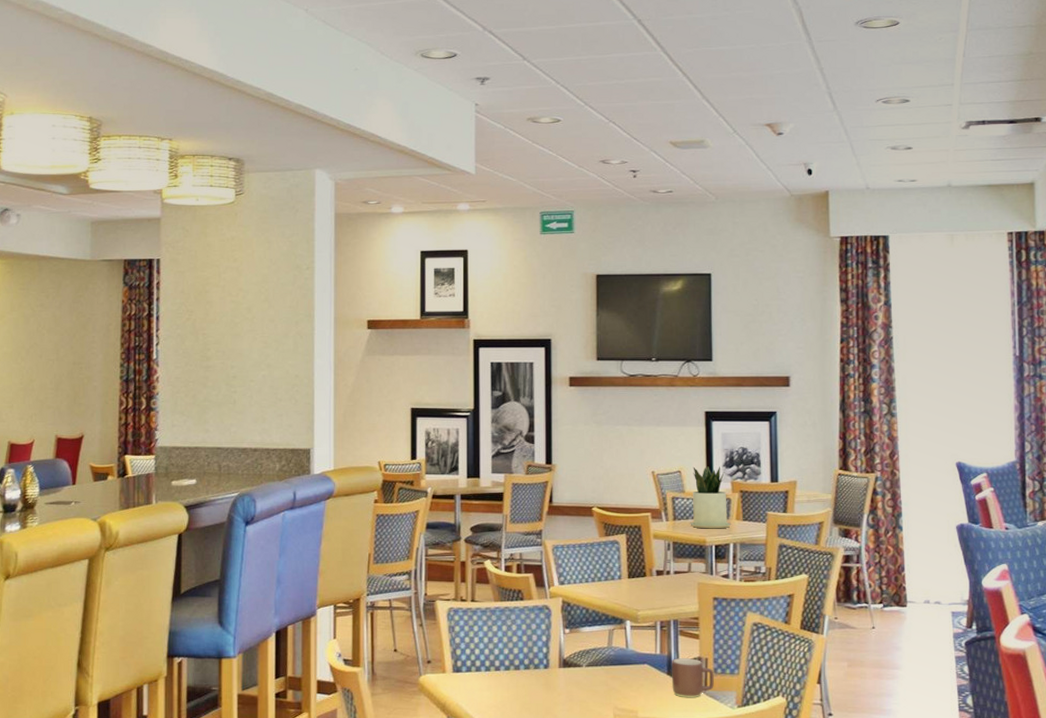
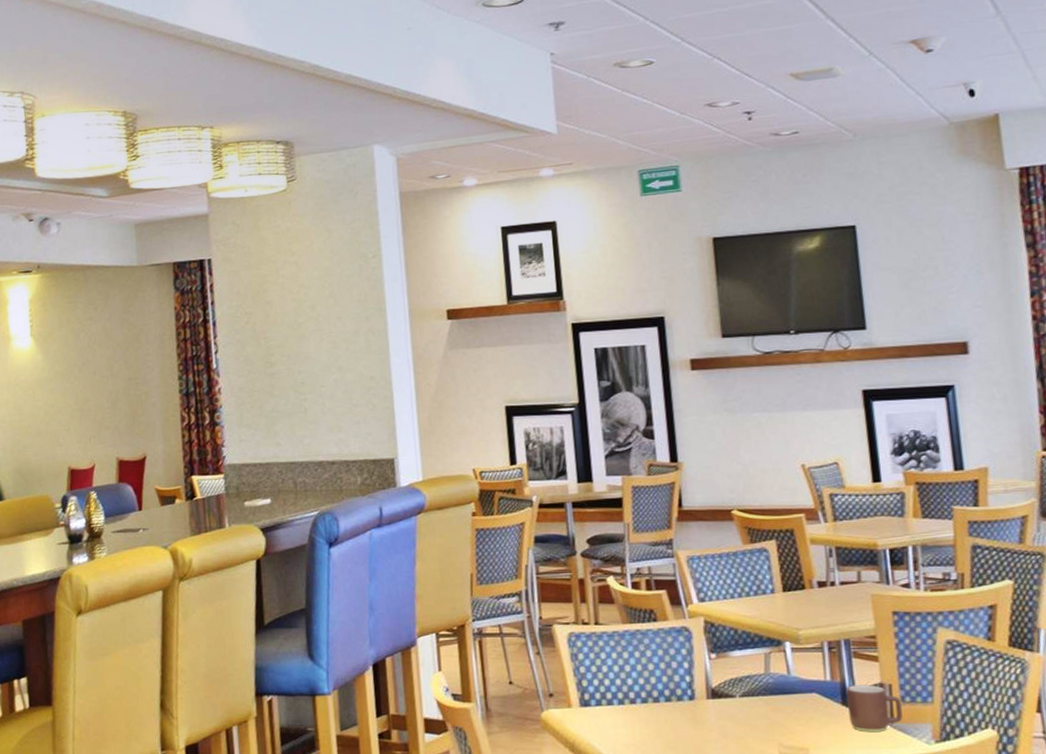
planter: present [690,466,731,529] -> none [852,455,907,530]

